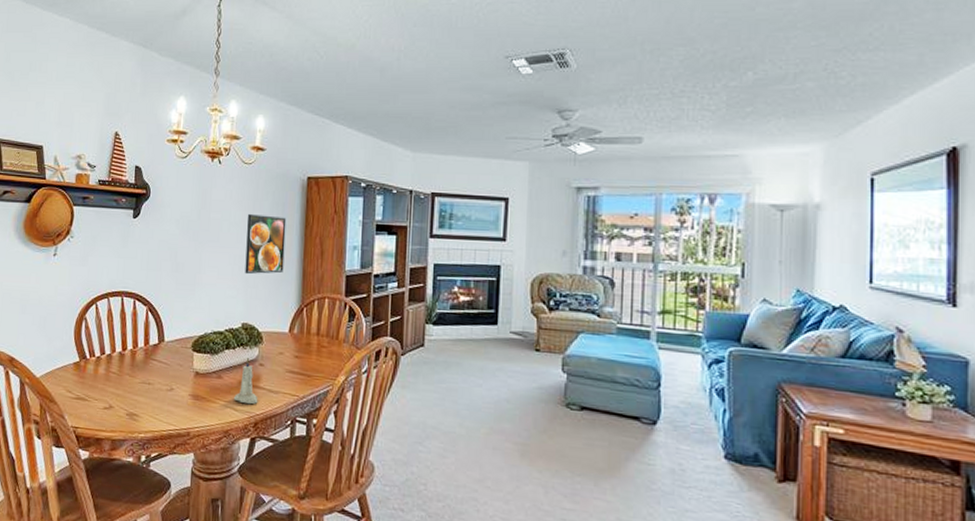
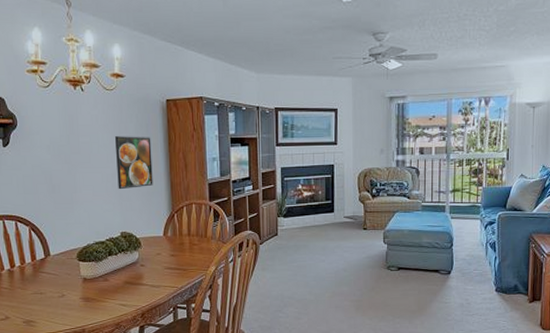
candle: present [233,357,258,405] -> none [120,260,143,300]

